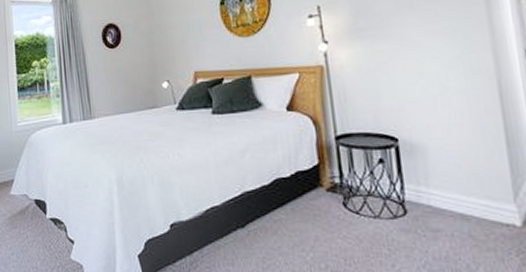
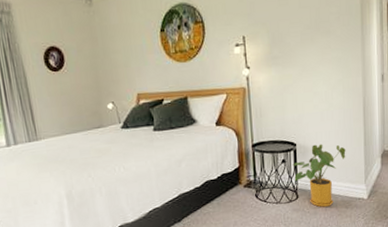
house plant: none [394,141,478,231] -> present [292,144,346,207]

